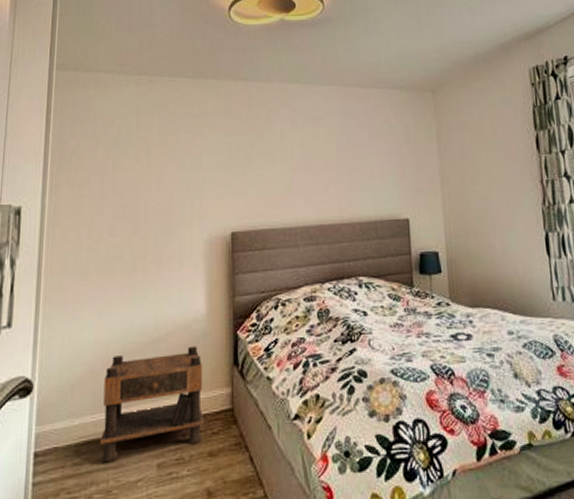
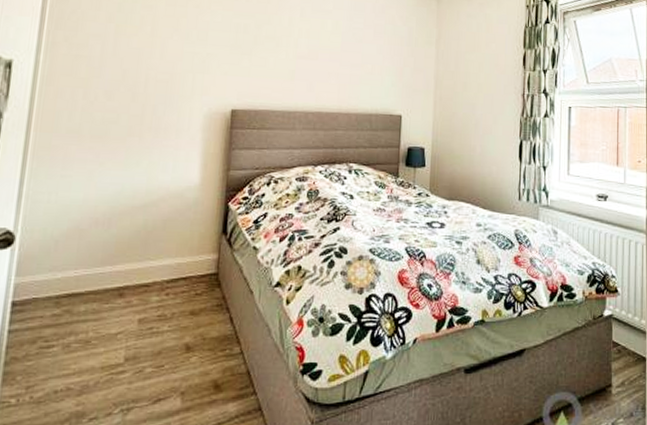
nightstand: present [99,346,205,461] -> none [81,213,191,313]

